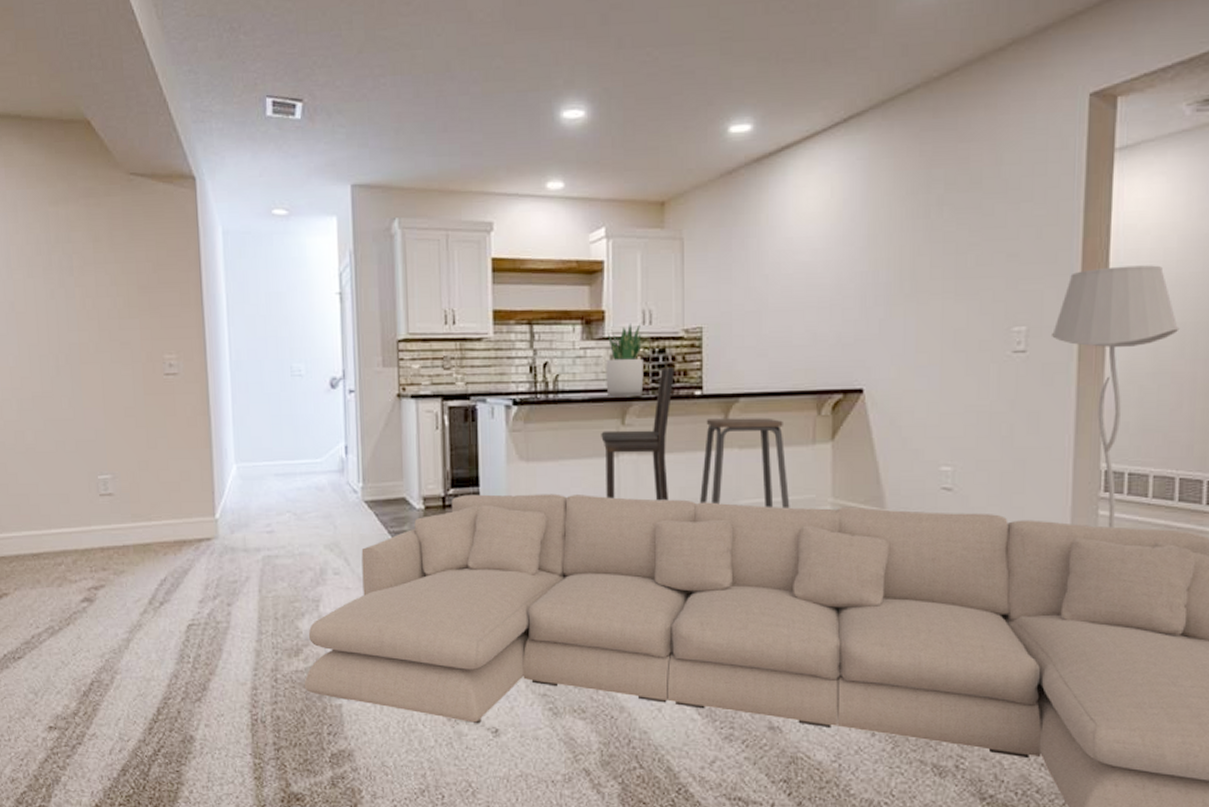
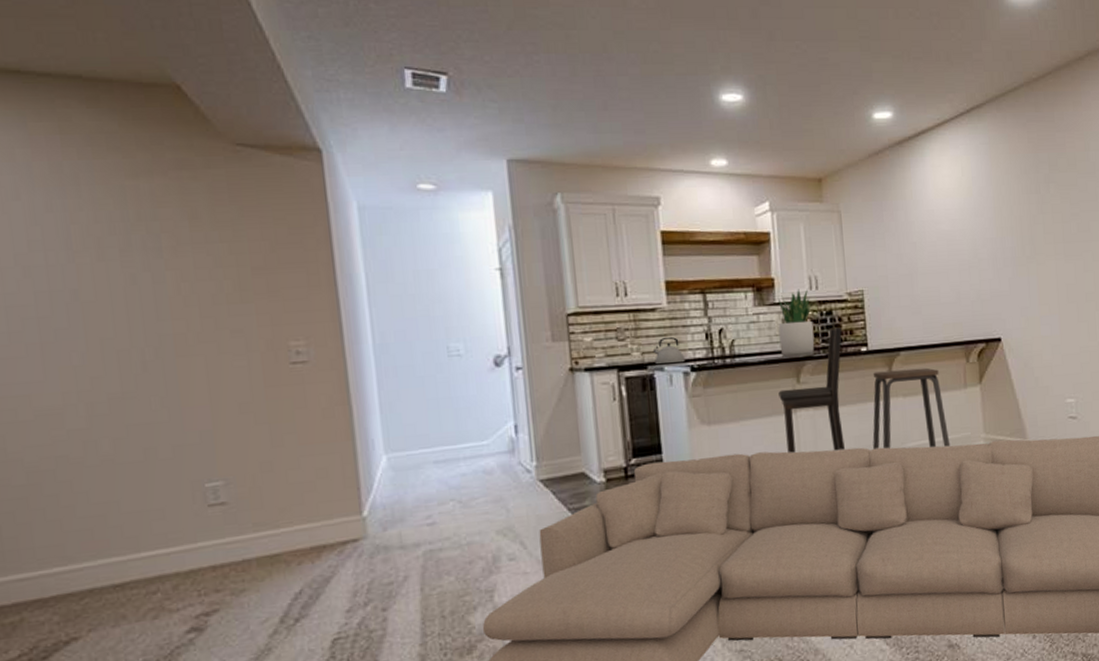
kettle: none [476,367,508,396] -> present [652,336,685,365]

